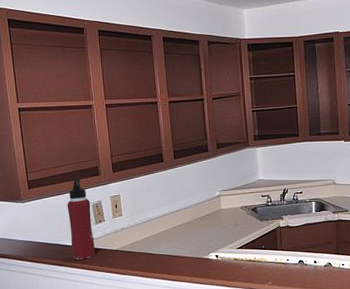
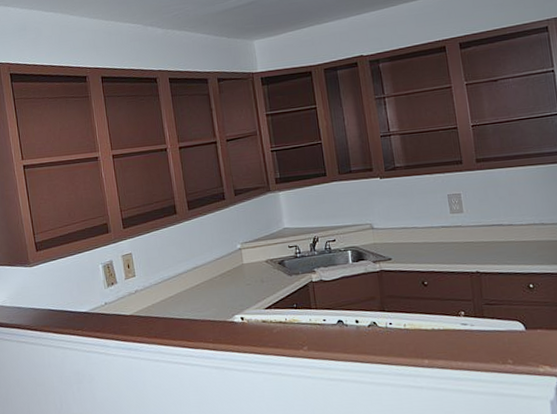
water bottle: present [67,178,95,260] -> none [76,237,108,328]

